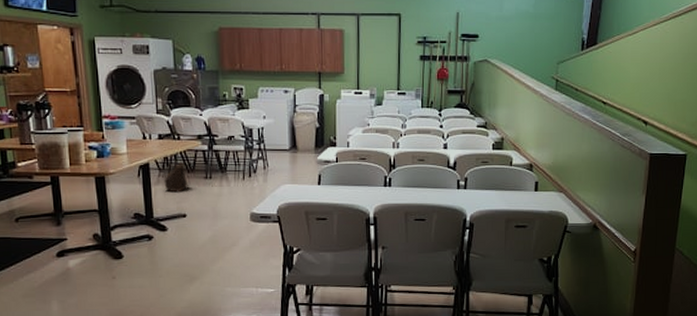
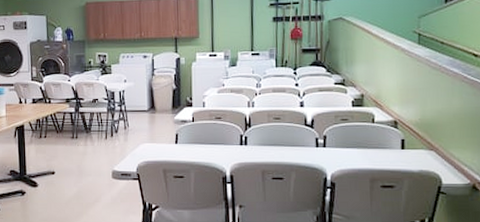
backpack: present [164,162,191,193] -> none [36,123,59,151]

